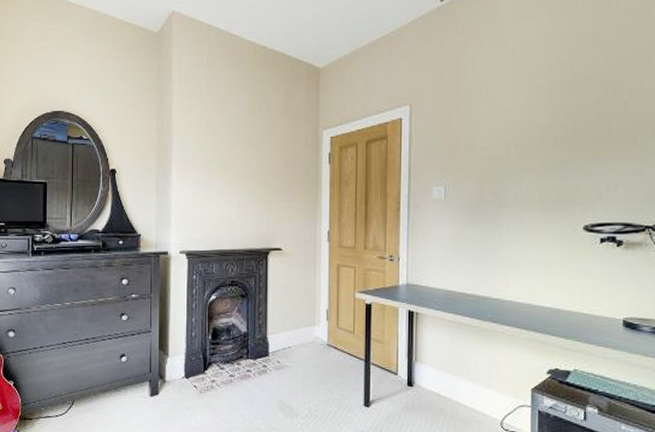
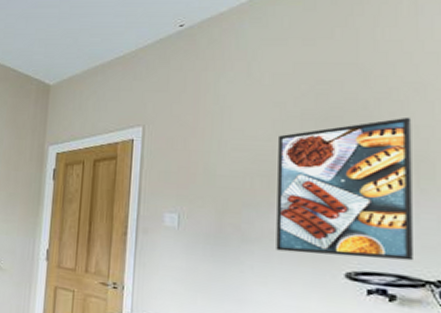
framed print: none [528,81,639,212] -> present [276,117,415,261]

